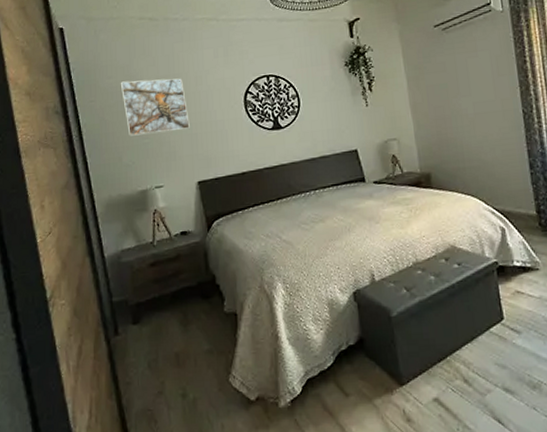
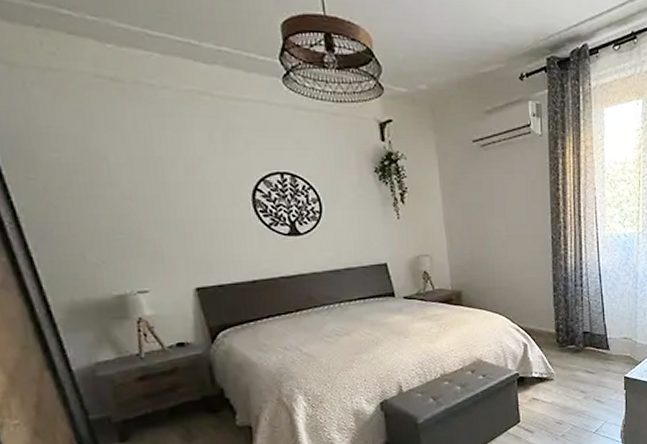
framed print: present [120,78,190,136] -> none [72,158,181,229]

